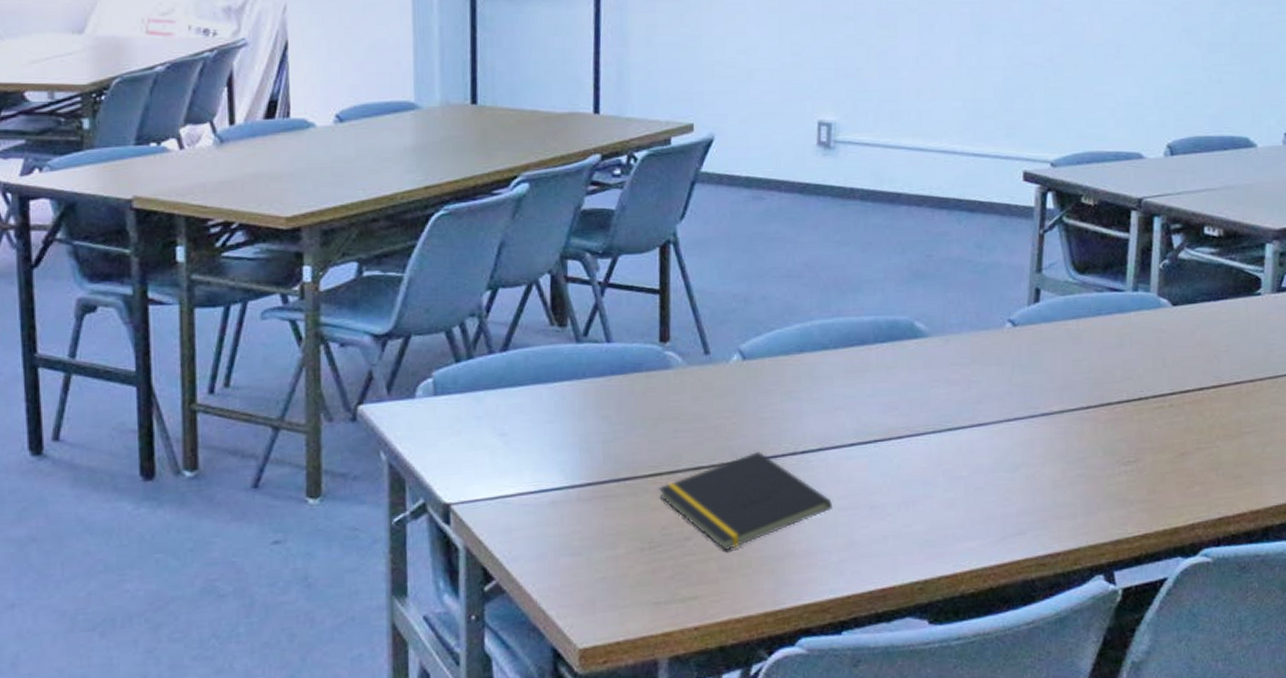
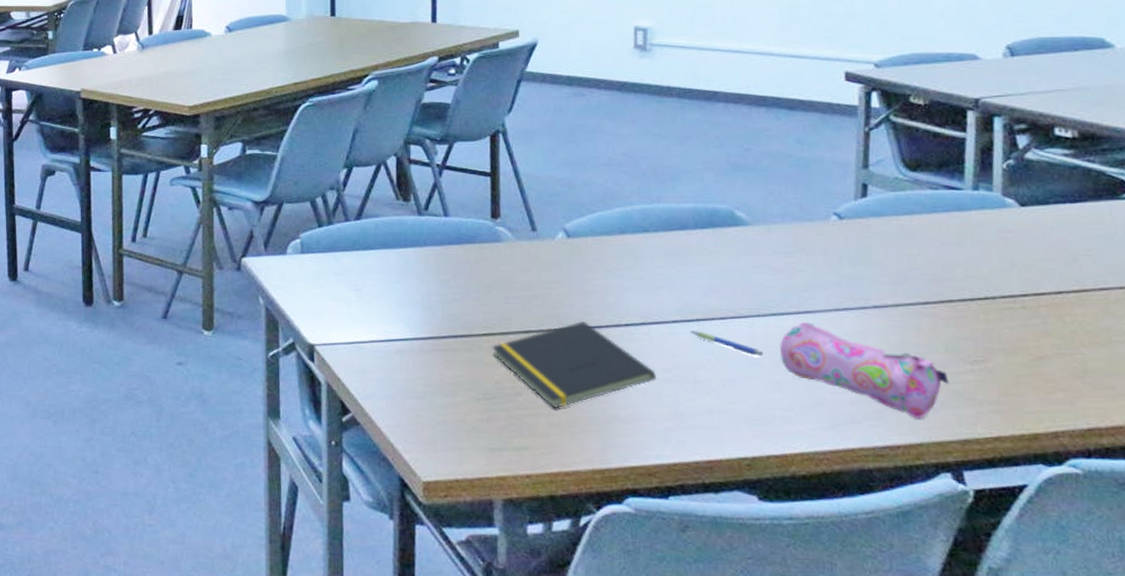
pen: none [867,453,939,475] -> present [689,331,764,356]
pencil case: none [953,435,1105,525] -> present [779,322,949,419]

